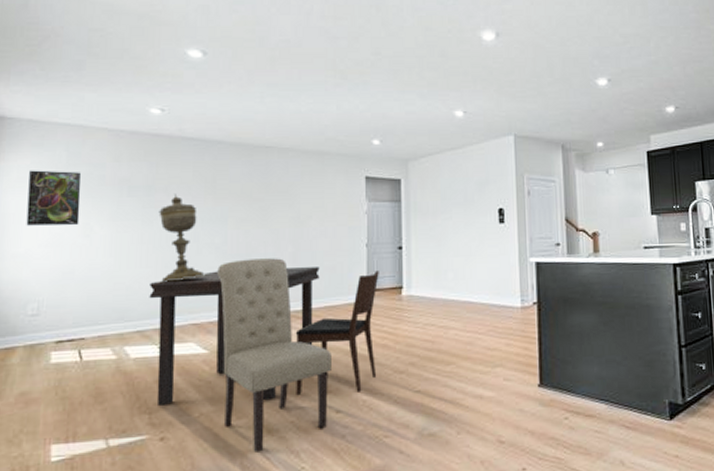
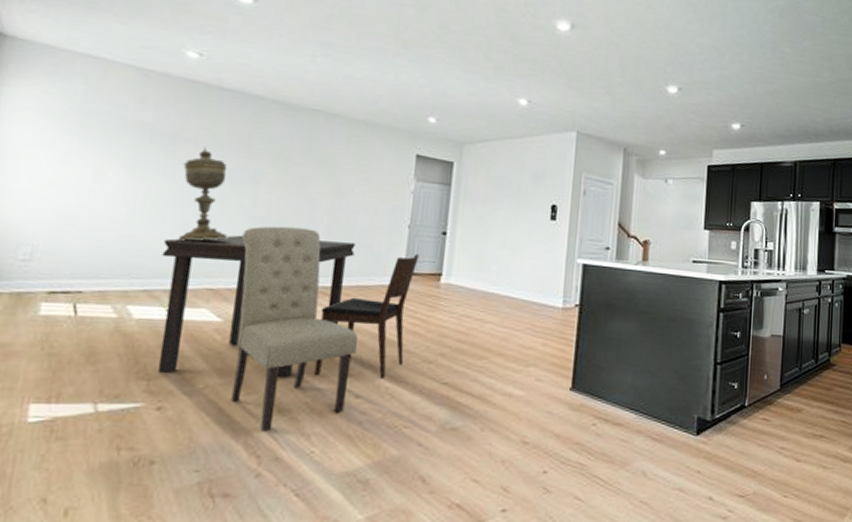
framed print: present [26,170,81,226] -> none [27,100,98,168]

